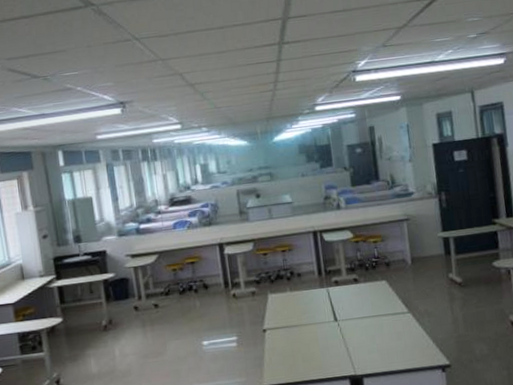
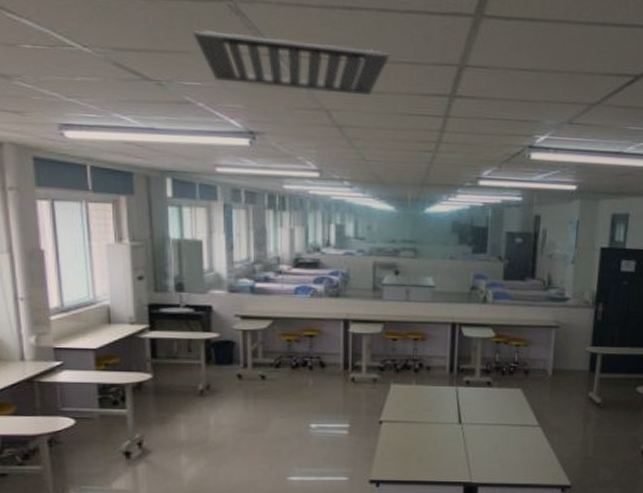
ceiling vent: none [66,19,225,67] -> present [192,29,390,96]

